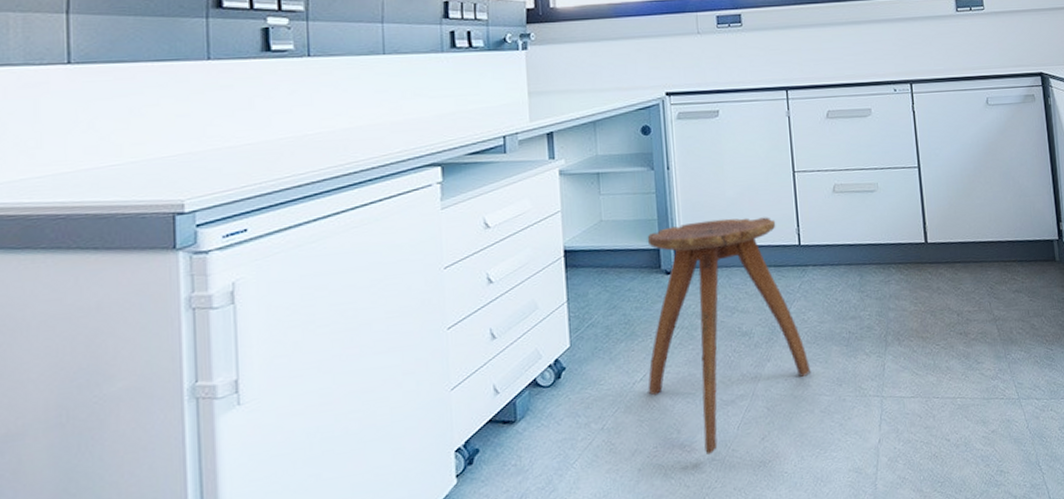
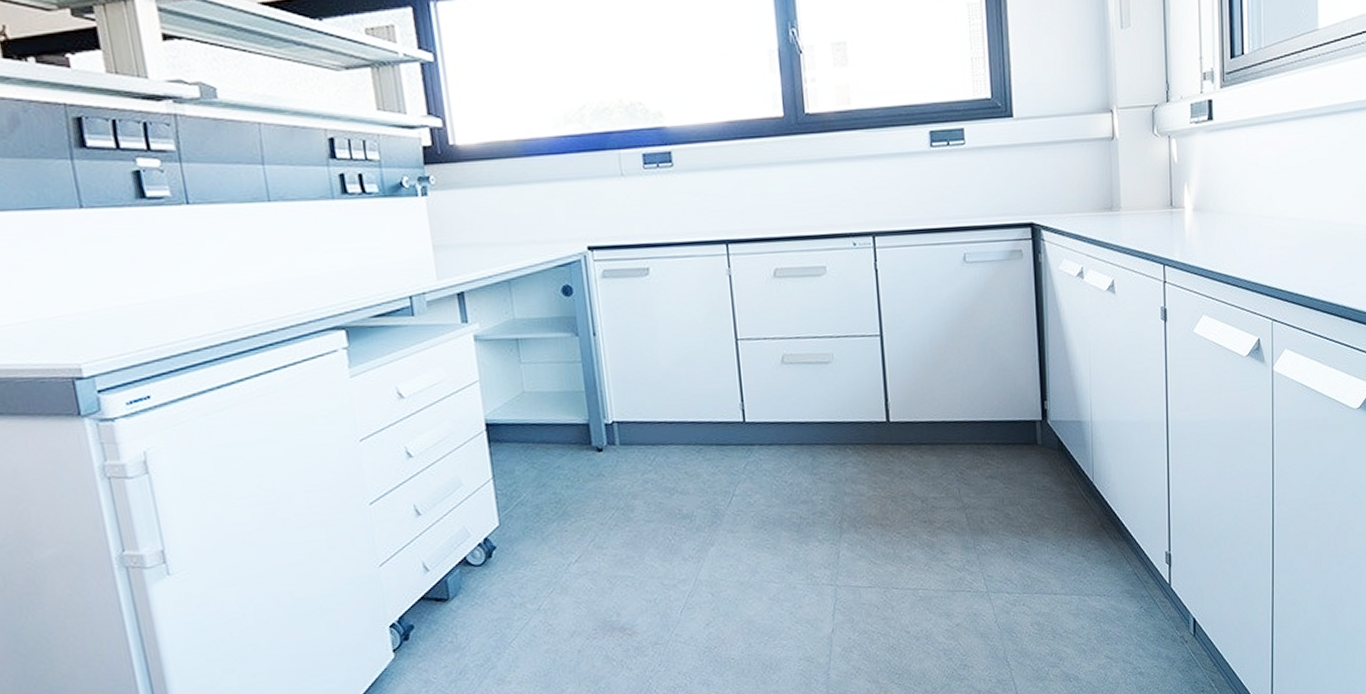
stool: present [647,217,810,456] -> none [575,390,757,639]

